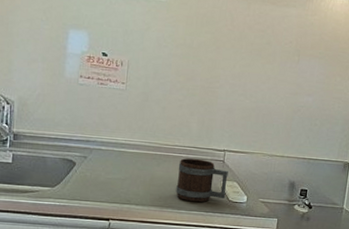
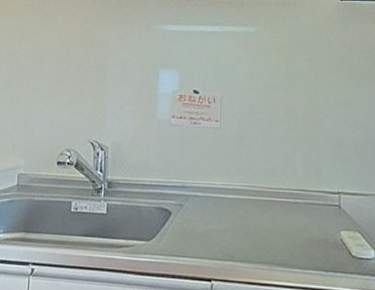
mug: present [176,158,229,203] -> none [286,203,348,259]

